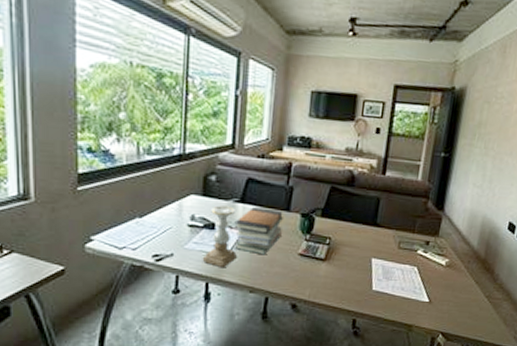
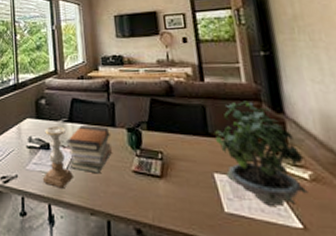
potted plant: none [380,196,447,285] -> present [214,100,308,206]

